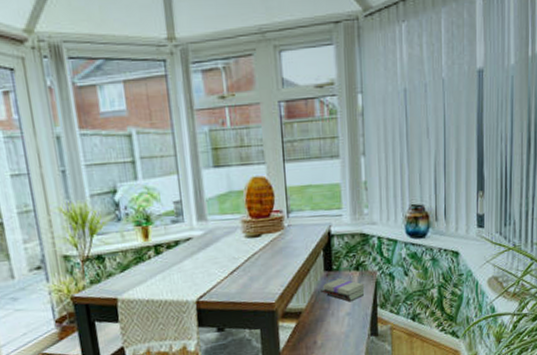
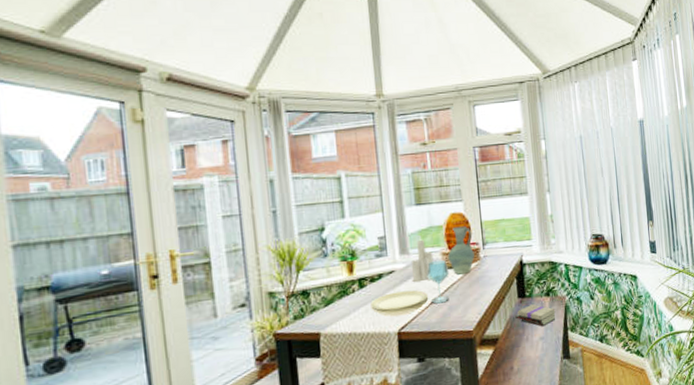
plate: none [167,258,229,285] -> present [370,290,429,316]
candle: none [209,201,234,251] -> present [411,235,434,283]
wine glass: none [226,227,251,274] -> present [426,259,450,304]
pitcher: none [249,191,278,244] -> present [448,225,475,275]

